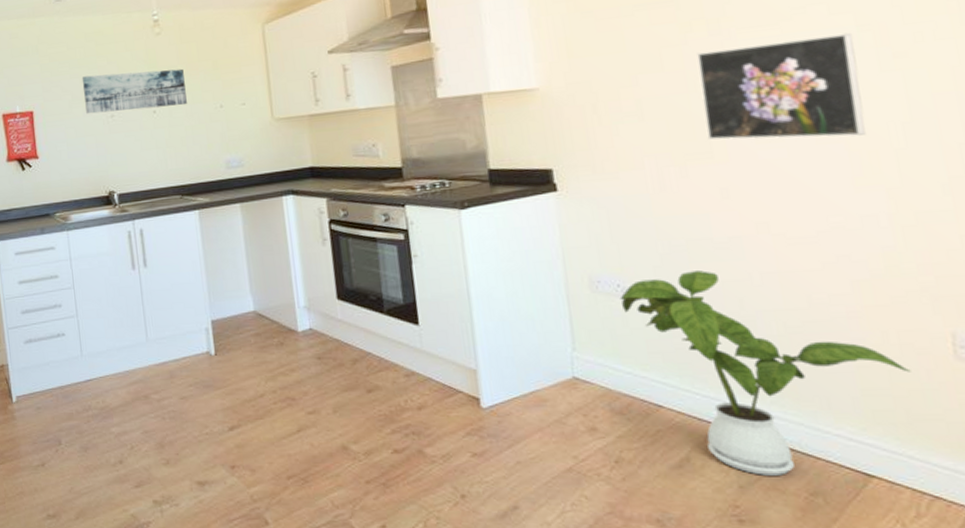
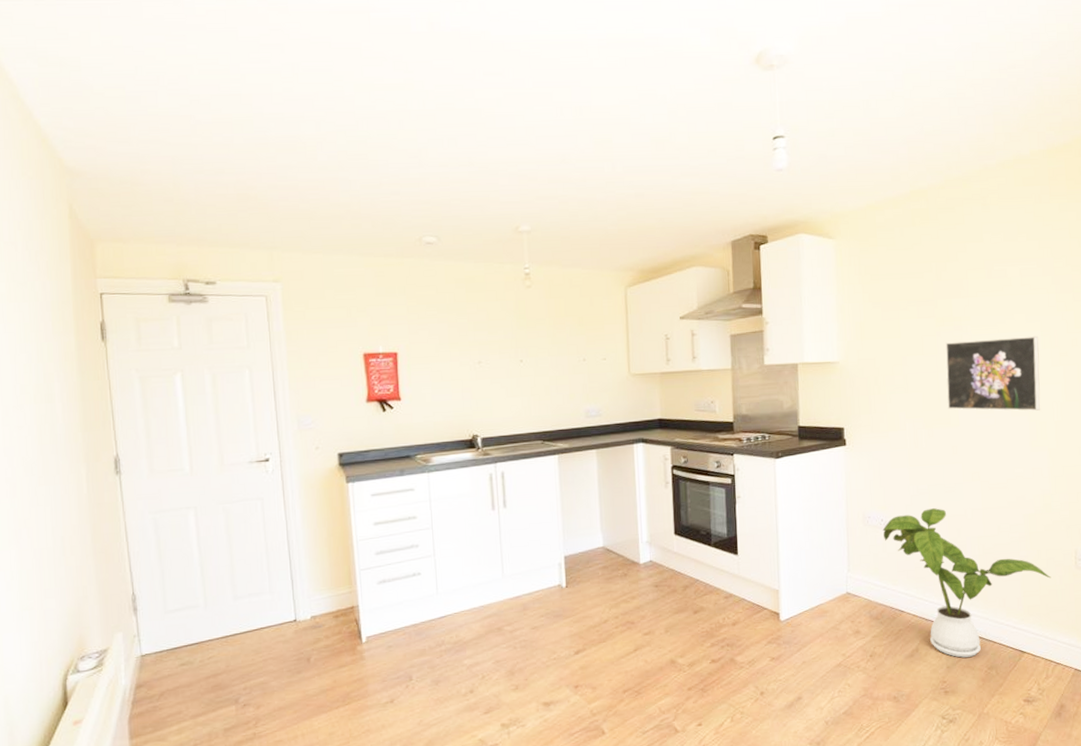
wall art: present [82,68,187,114] -> none [450,321,553,359]

